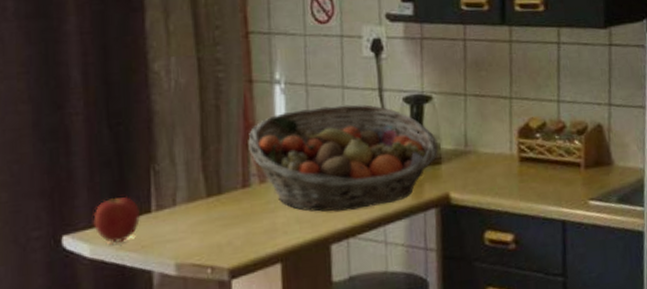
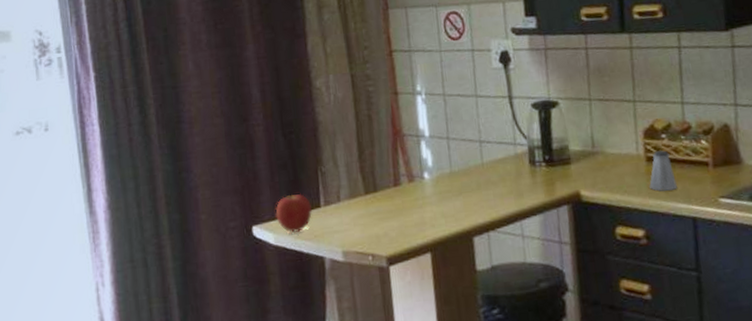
fruit basket: present [248,104,439,212] -> none [396,110,568,208]
saltshaker: none [521,150,549,193] -> present [649,150,677,191]

